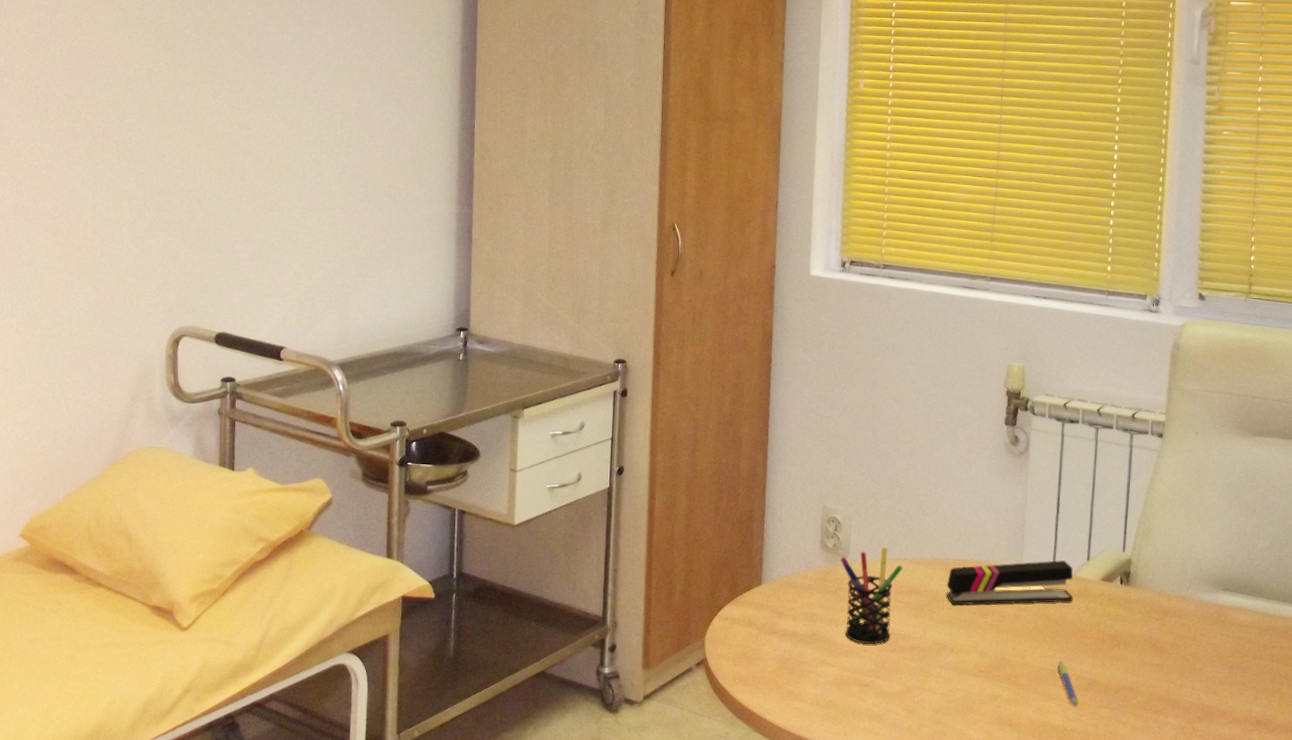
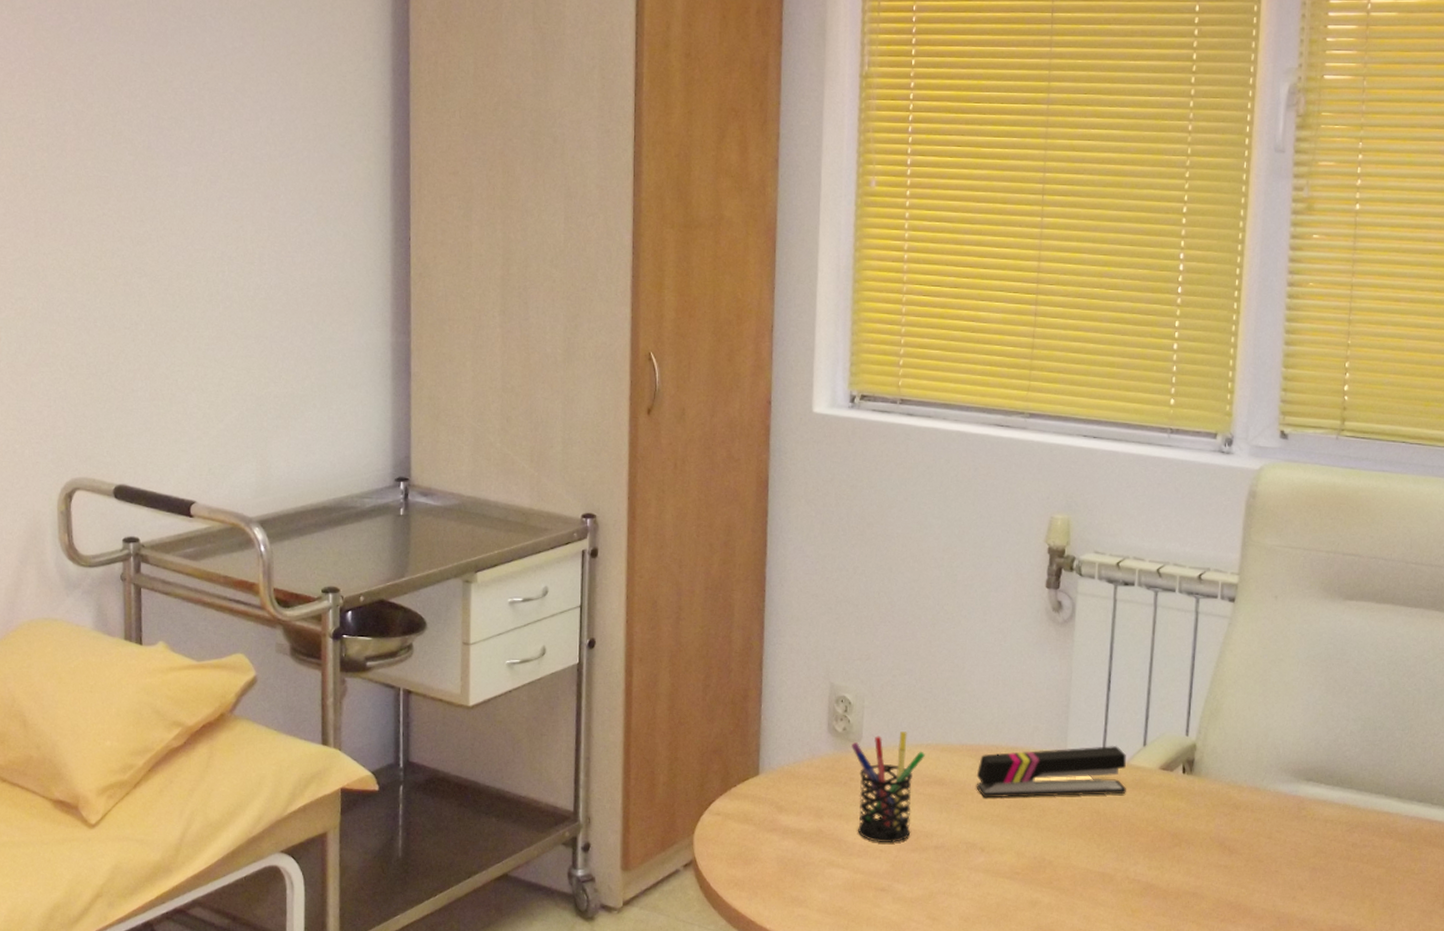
pen: present [1058,661,1078,707] -> none [1108,862,1132,915]

